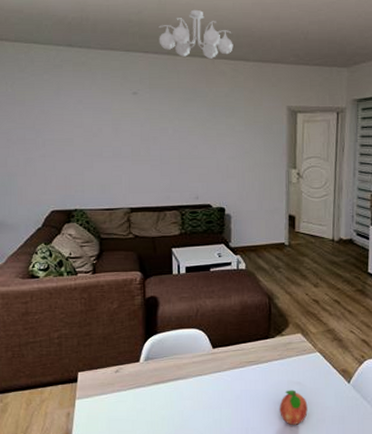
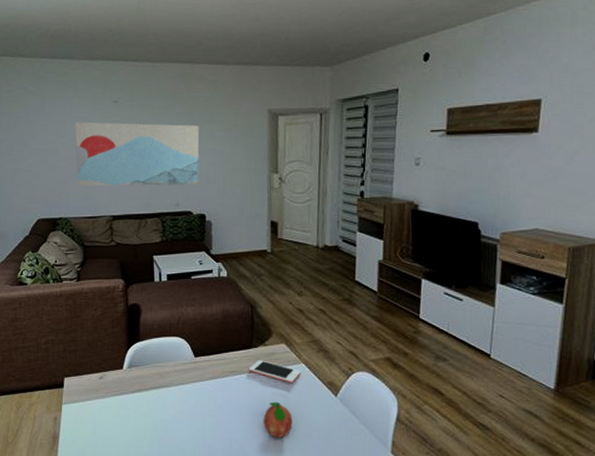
wall art: none [92,112,220,179] -> present [75,122,200,186]
ceiling light fixture: present [158,9,233,59] -> none [138,14,212,64]
cell phone: none [266,350,316,372] -> present [248,360,301,383]

